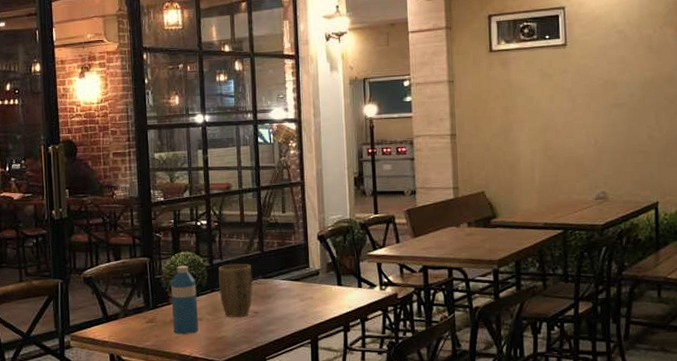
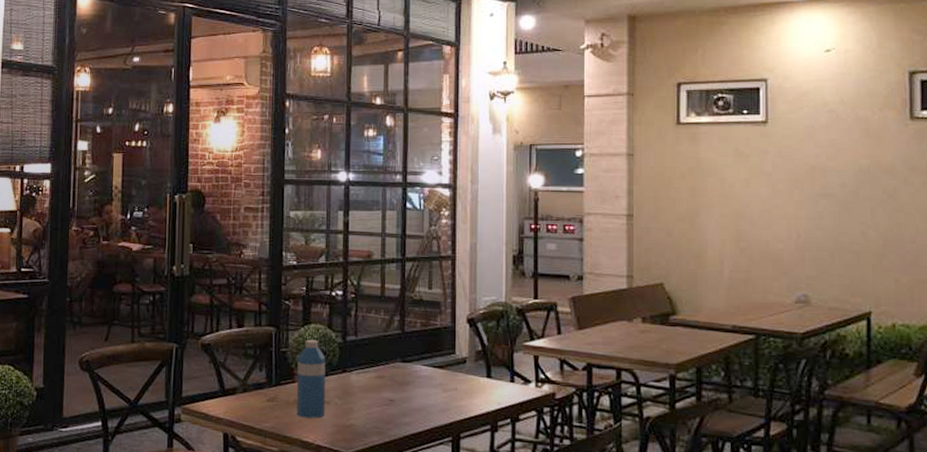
plant pot: present [218,263,253,317] -> none [351,342,390,404]

